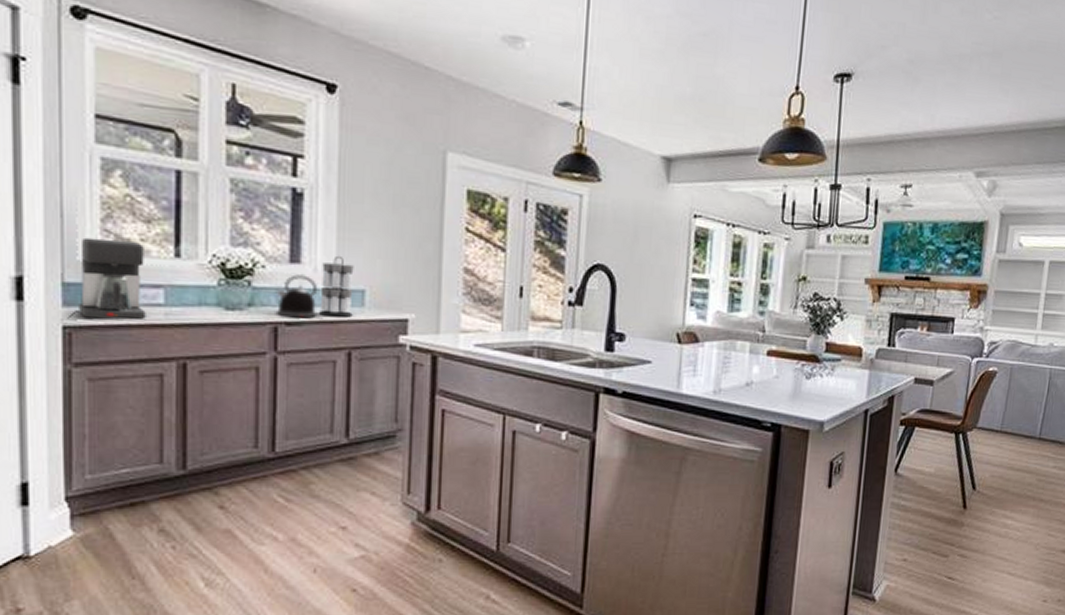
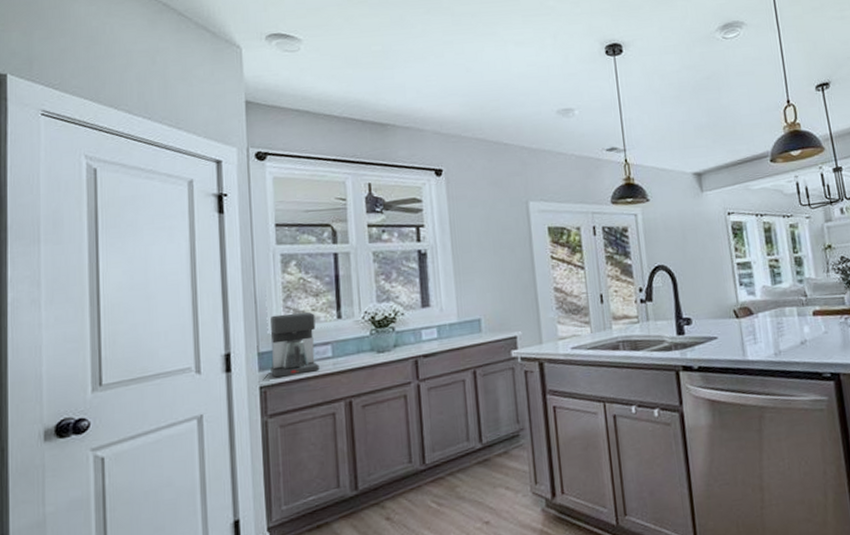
kettle: present [275,274,318,319] -> none [413,315,447,352]
spice rack: present [318,255,354,319] -> none [446,295,474,346]

